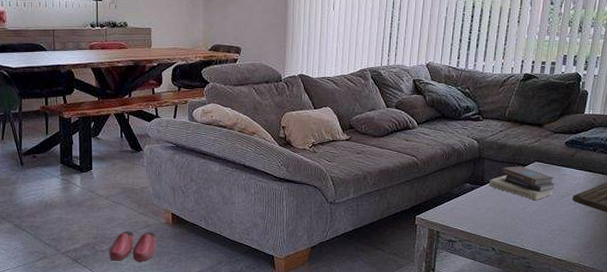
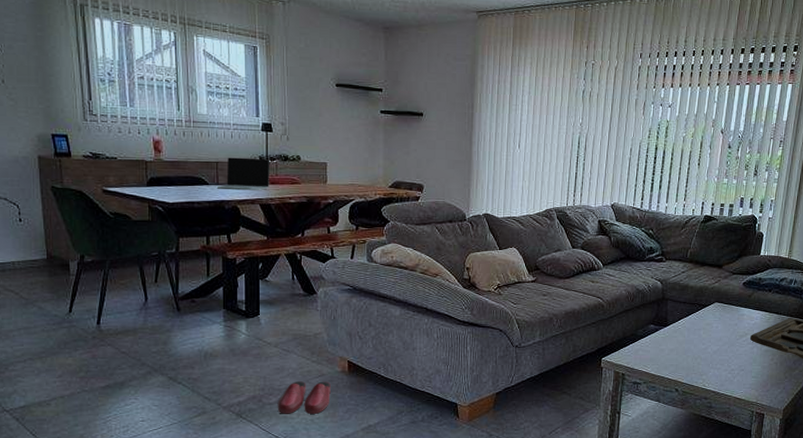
laptop: none [53,25,101,56] -> present [216,157,271,191]
books: present [488,166,555,201] -> none [672,307,734,341]

